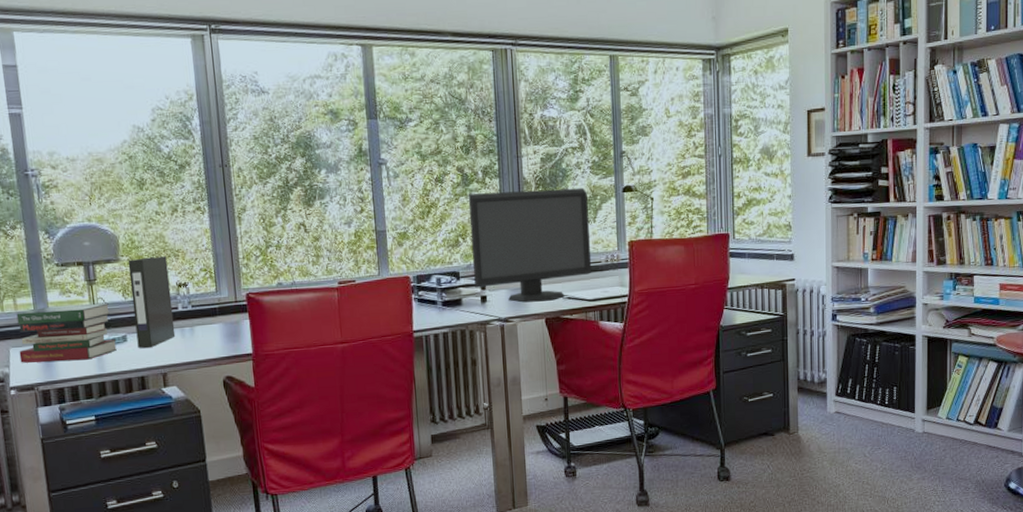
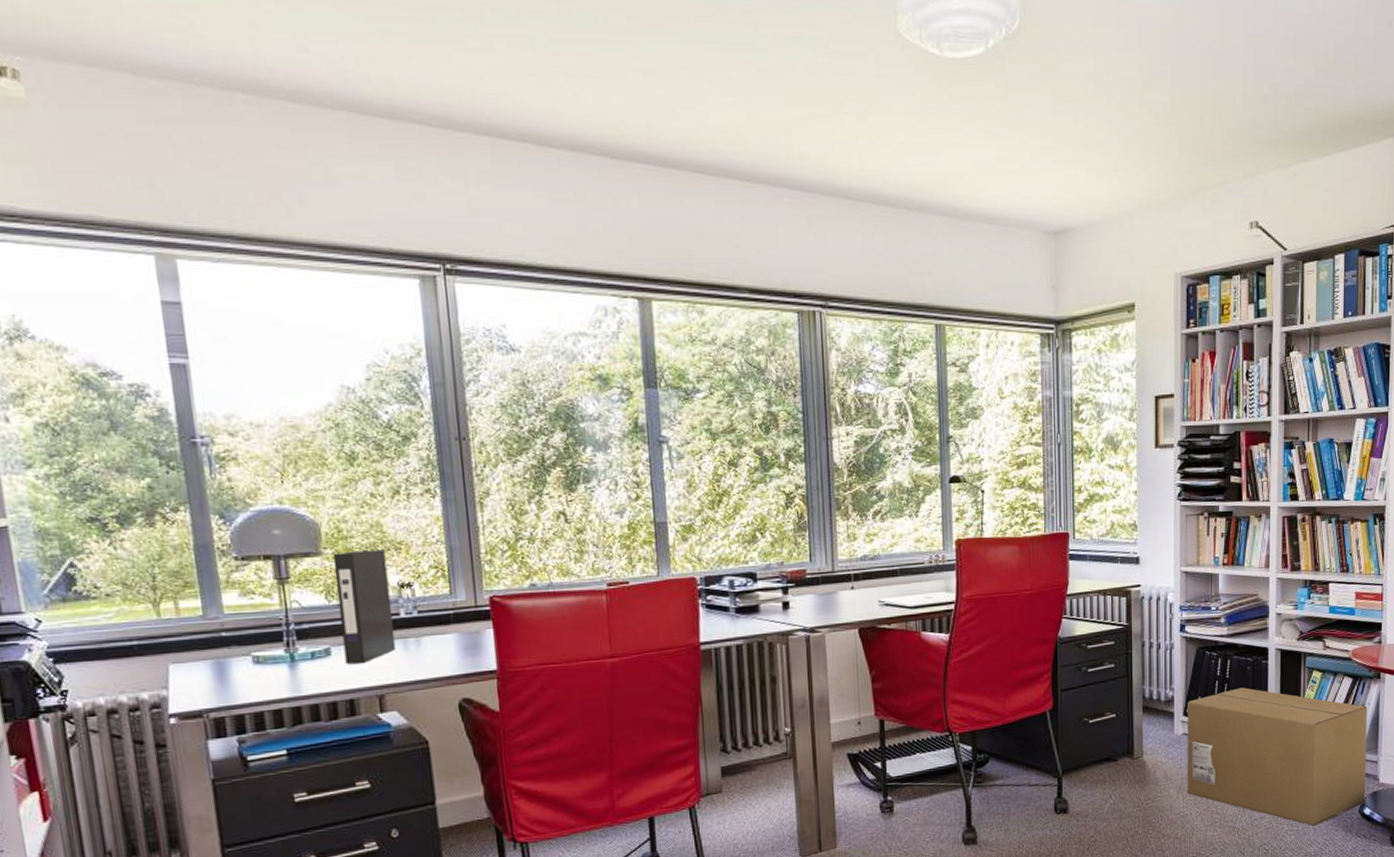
books: present [16,303,118,363] -> none [178,608,319,684]
monitor: present [468,187,592,303] -> none [767,476,914,610]
box: none [839,371,1012,498] -> present [1187,687,1368,827]

